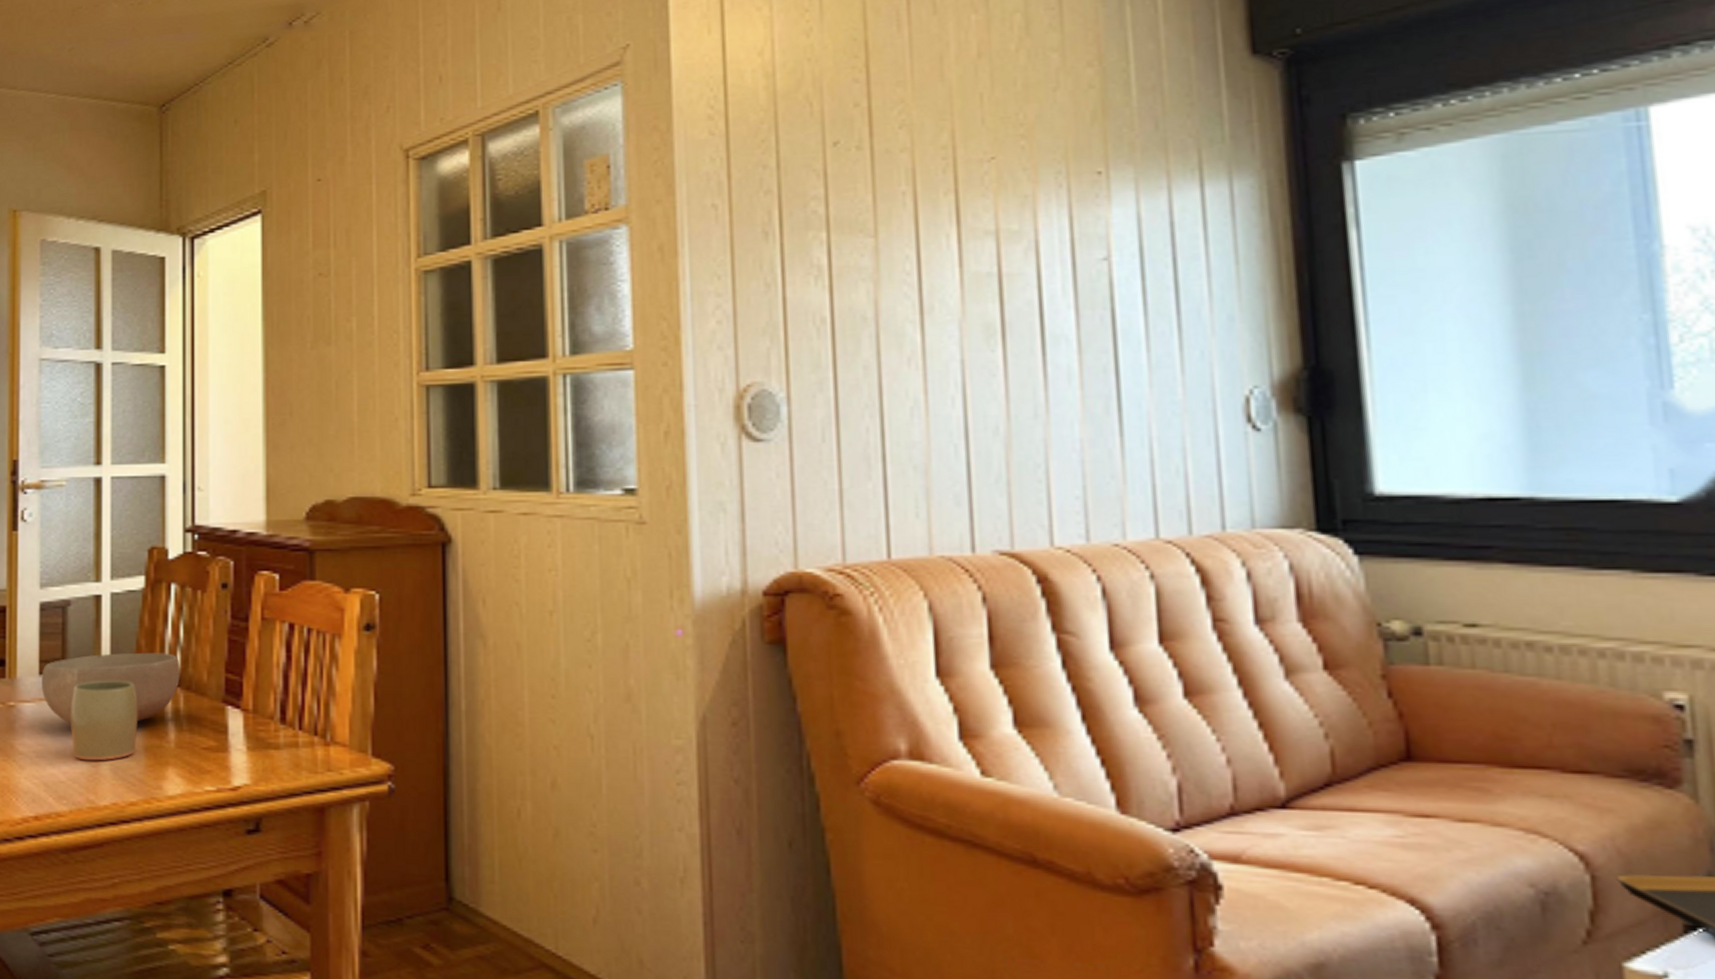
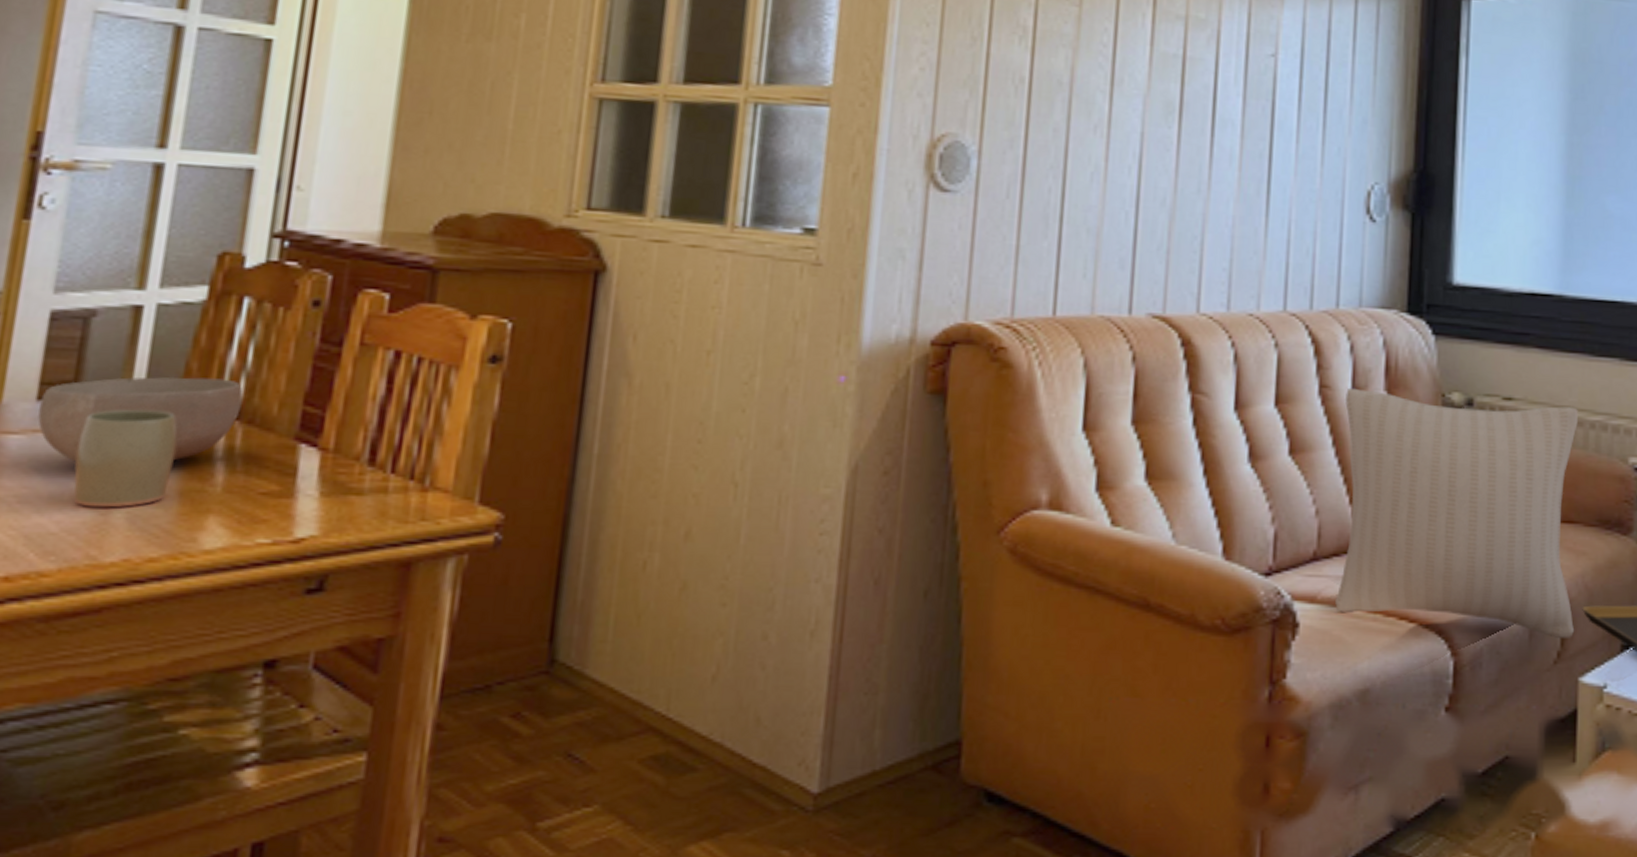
pillow: none [1248,621,1609,915] -> present [1335,389,1578,639]

